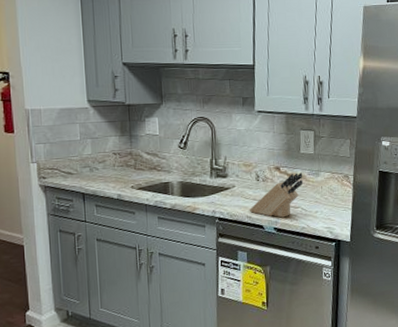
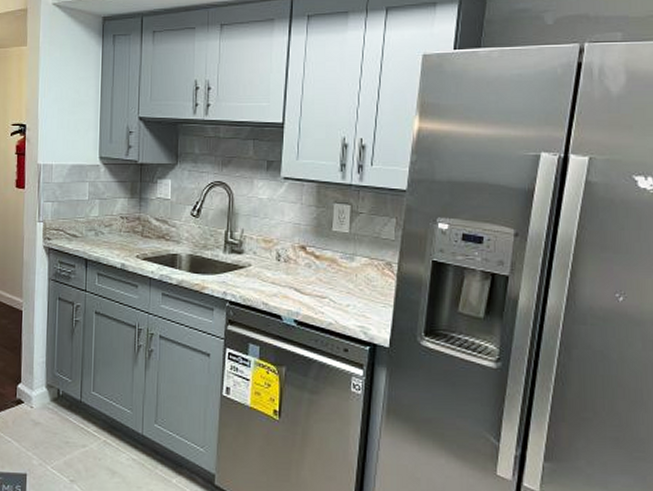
knife block: present [249,172,304,218] -> none [265,255,334,309]

